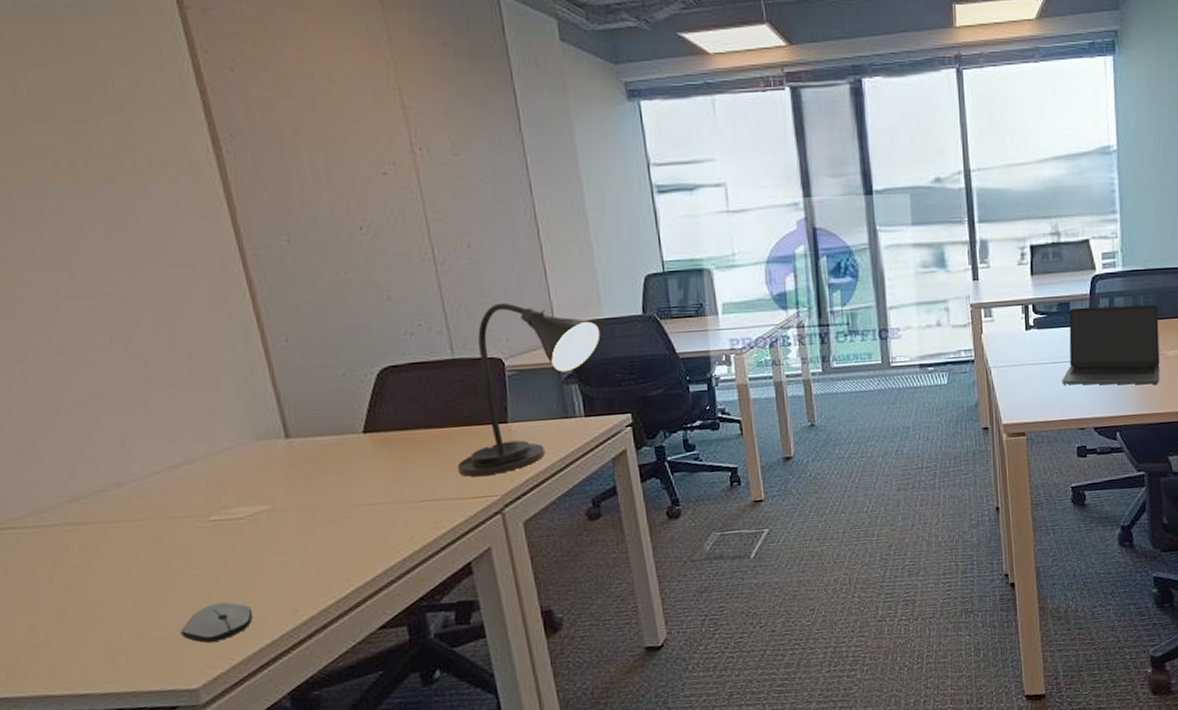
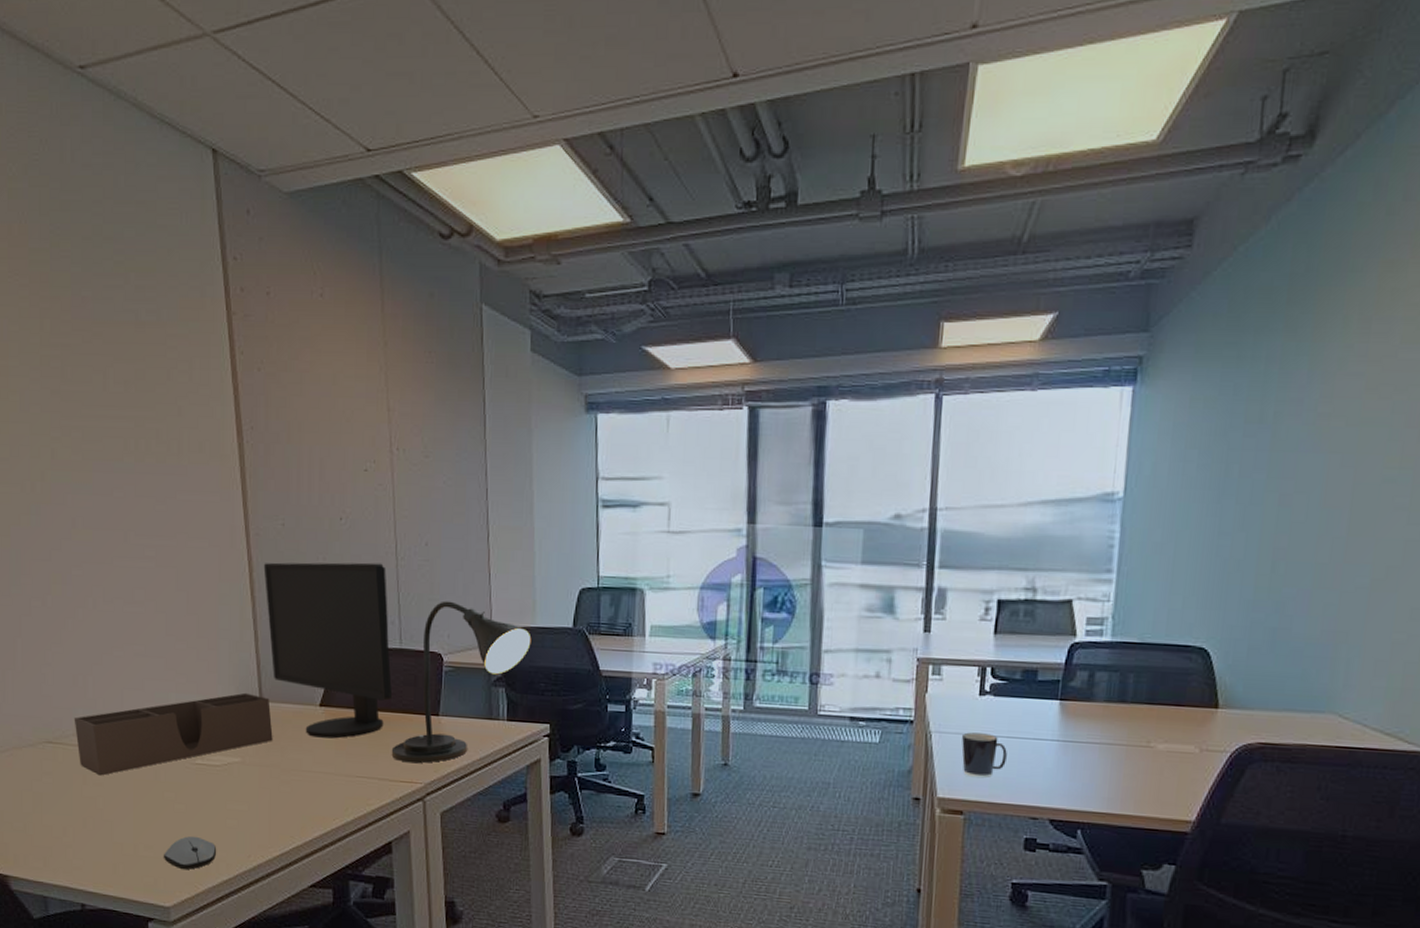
desk organizer: none [26,431,309,557] -> present [74,692,273,776]
computer monitor: none [269,271,451,468] -> present [263,562,393,738]
mug: none [1016,362,1054,402] -> present [961,732,1007,779]
laptop: present [1062,304,1160,385] -> none [1016,677,1152,781]

